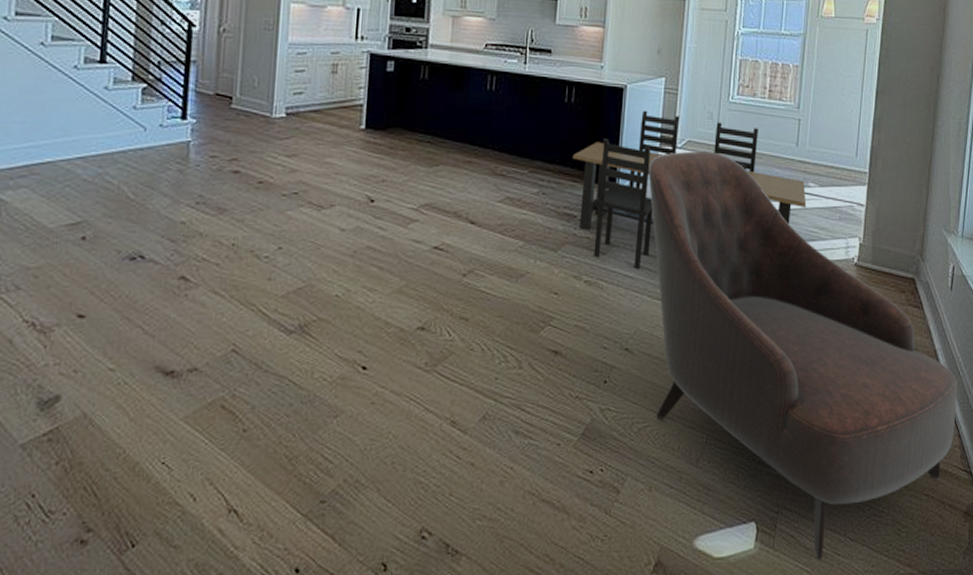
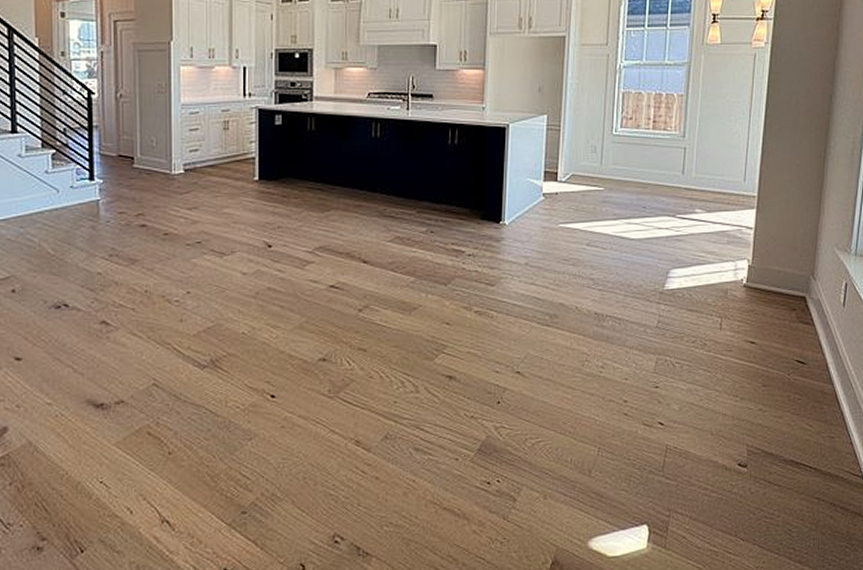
dining set: present [573,110,807,270] -> none [459,147,694,299]
armchair: present [648,151,957,561] -> none [533,184,850,559]

